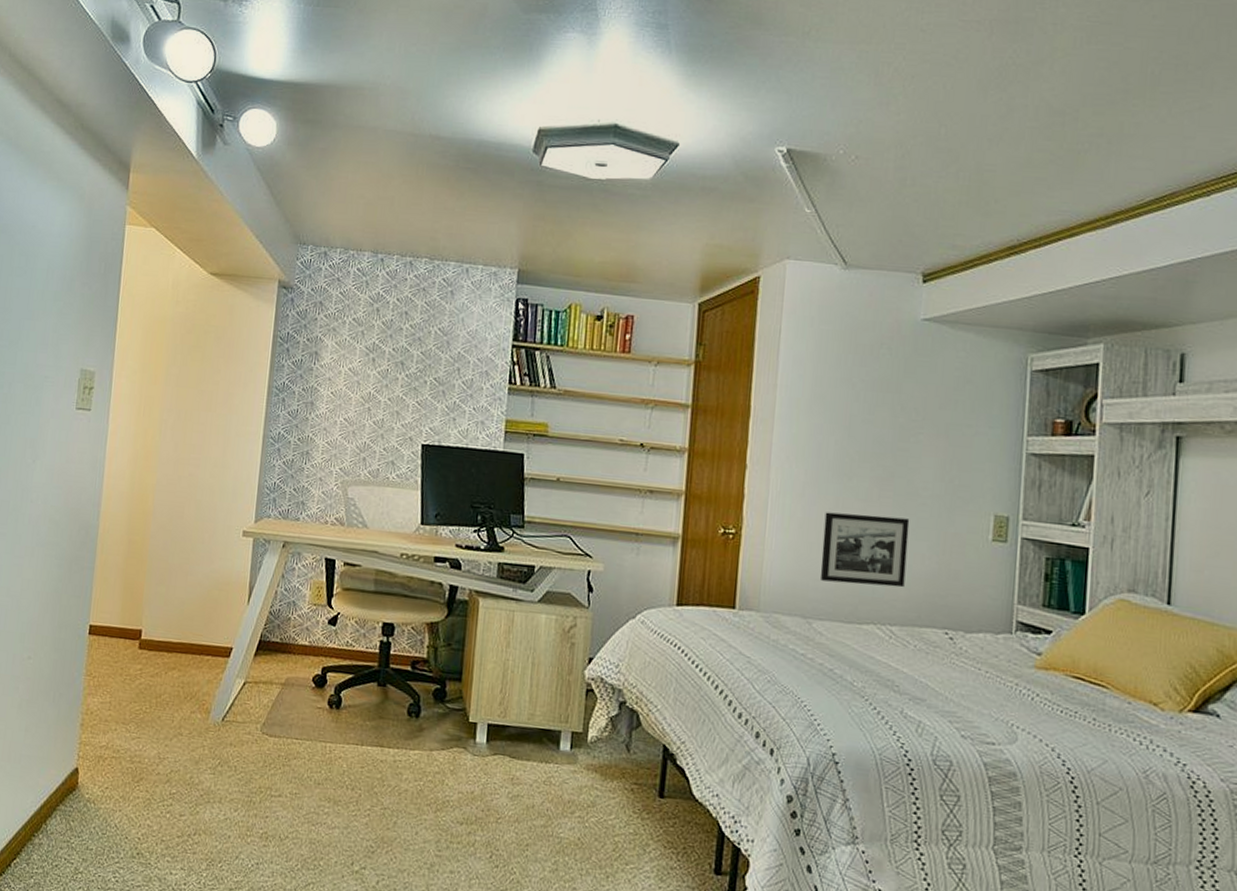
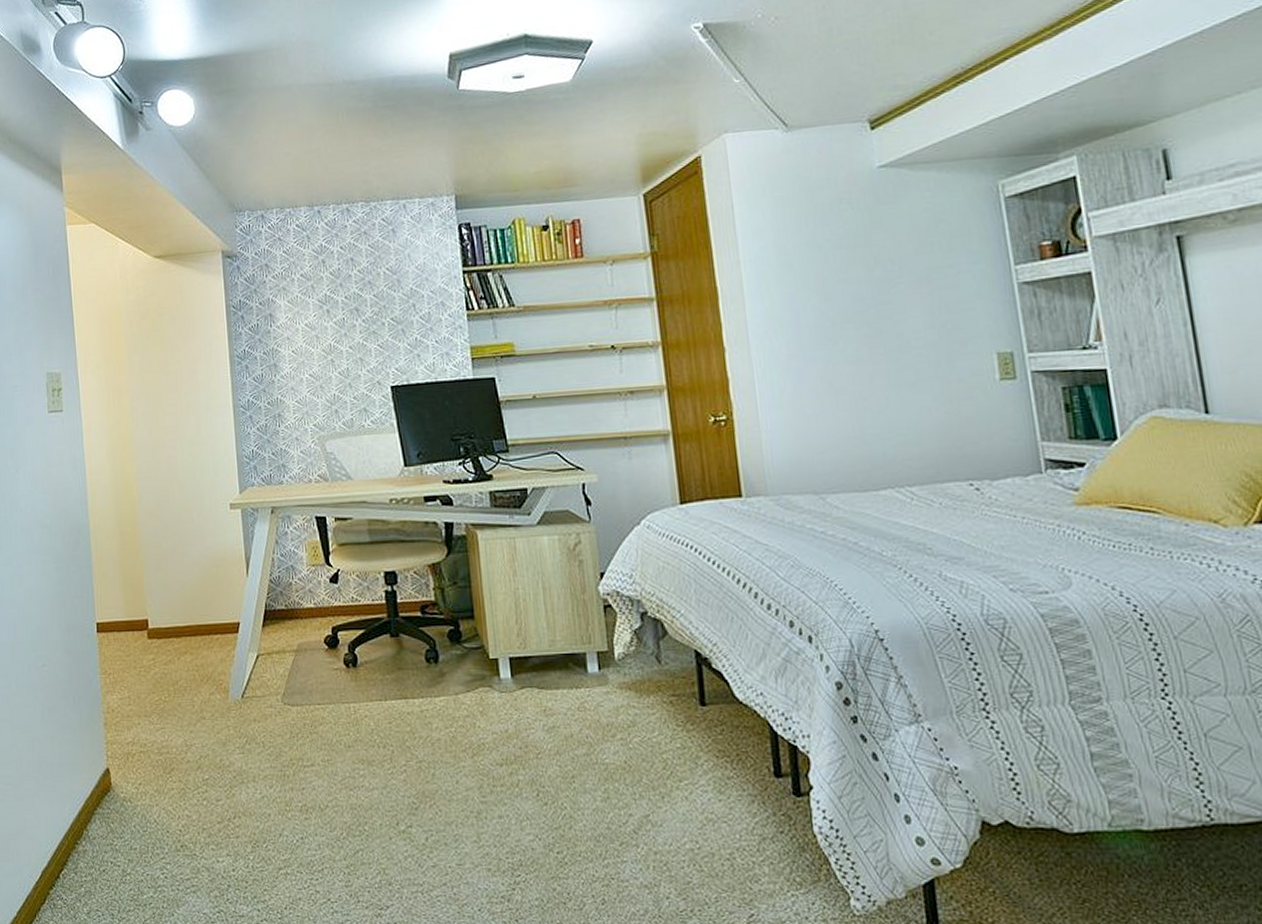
picture frame: present [820,512,910,588] -> none [816,373,916,452]

